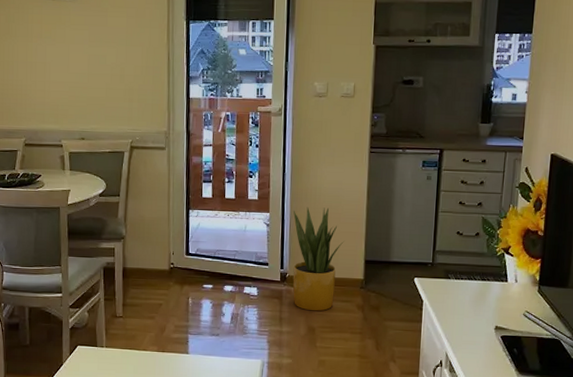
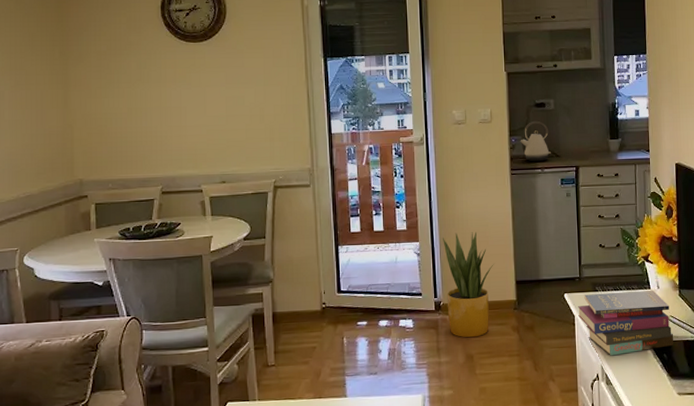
kettle: none [382,99,416,142] -> present [520,121,552,162]
books: none [427,281,528,345] -> present [578,290,674,356]

